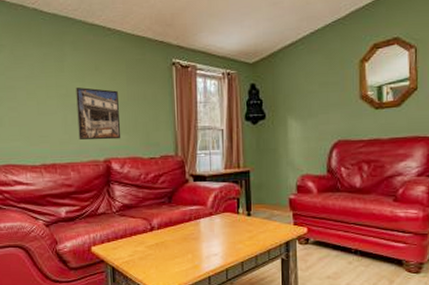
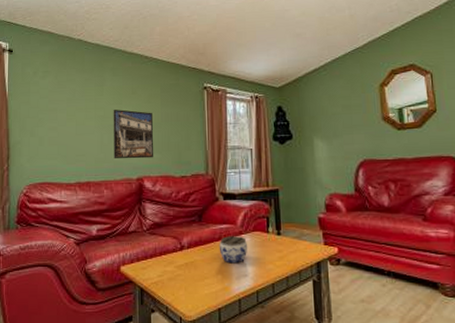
jar: none [189,217,218,244] -> present [219,236,248,264]

